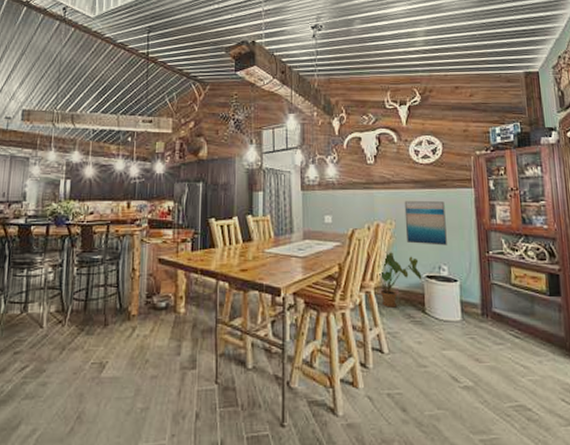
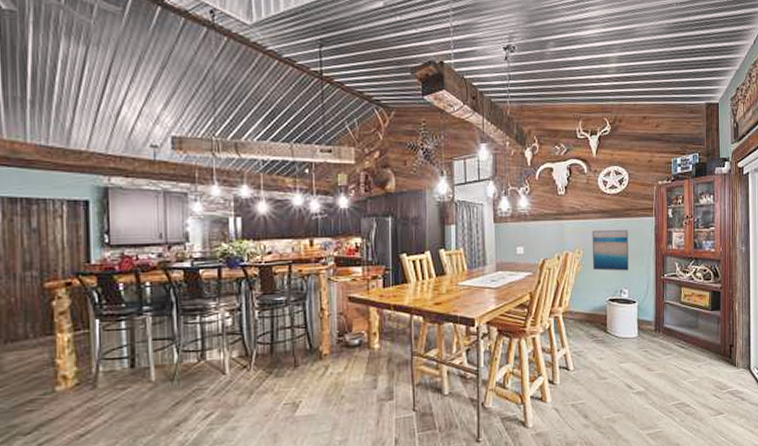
house plant: present [378,252,422,308] -> none [566,279,605,330]

